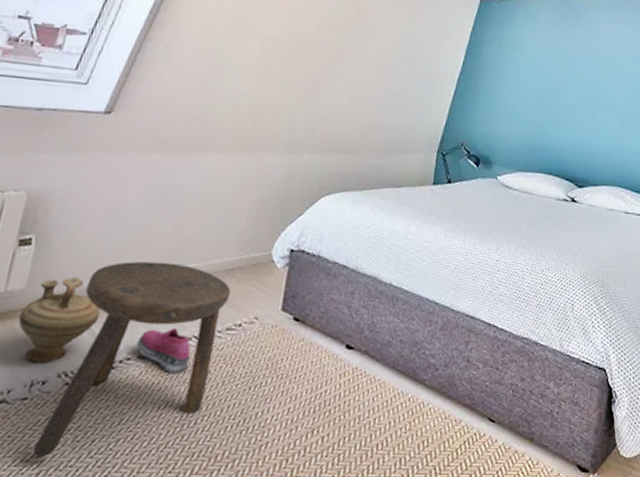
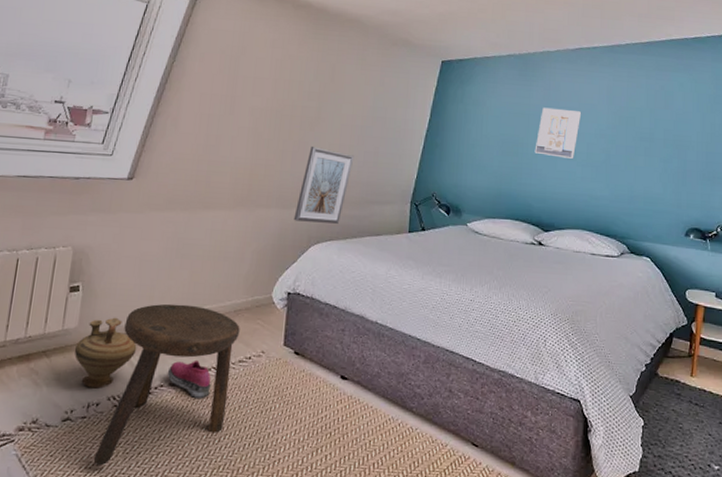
picture frame: none [303,84,378,173] -> present [293,146,354,224]
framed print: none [572,55,623,111] -> present [534,107,582,159]

